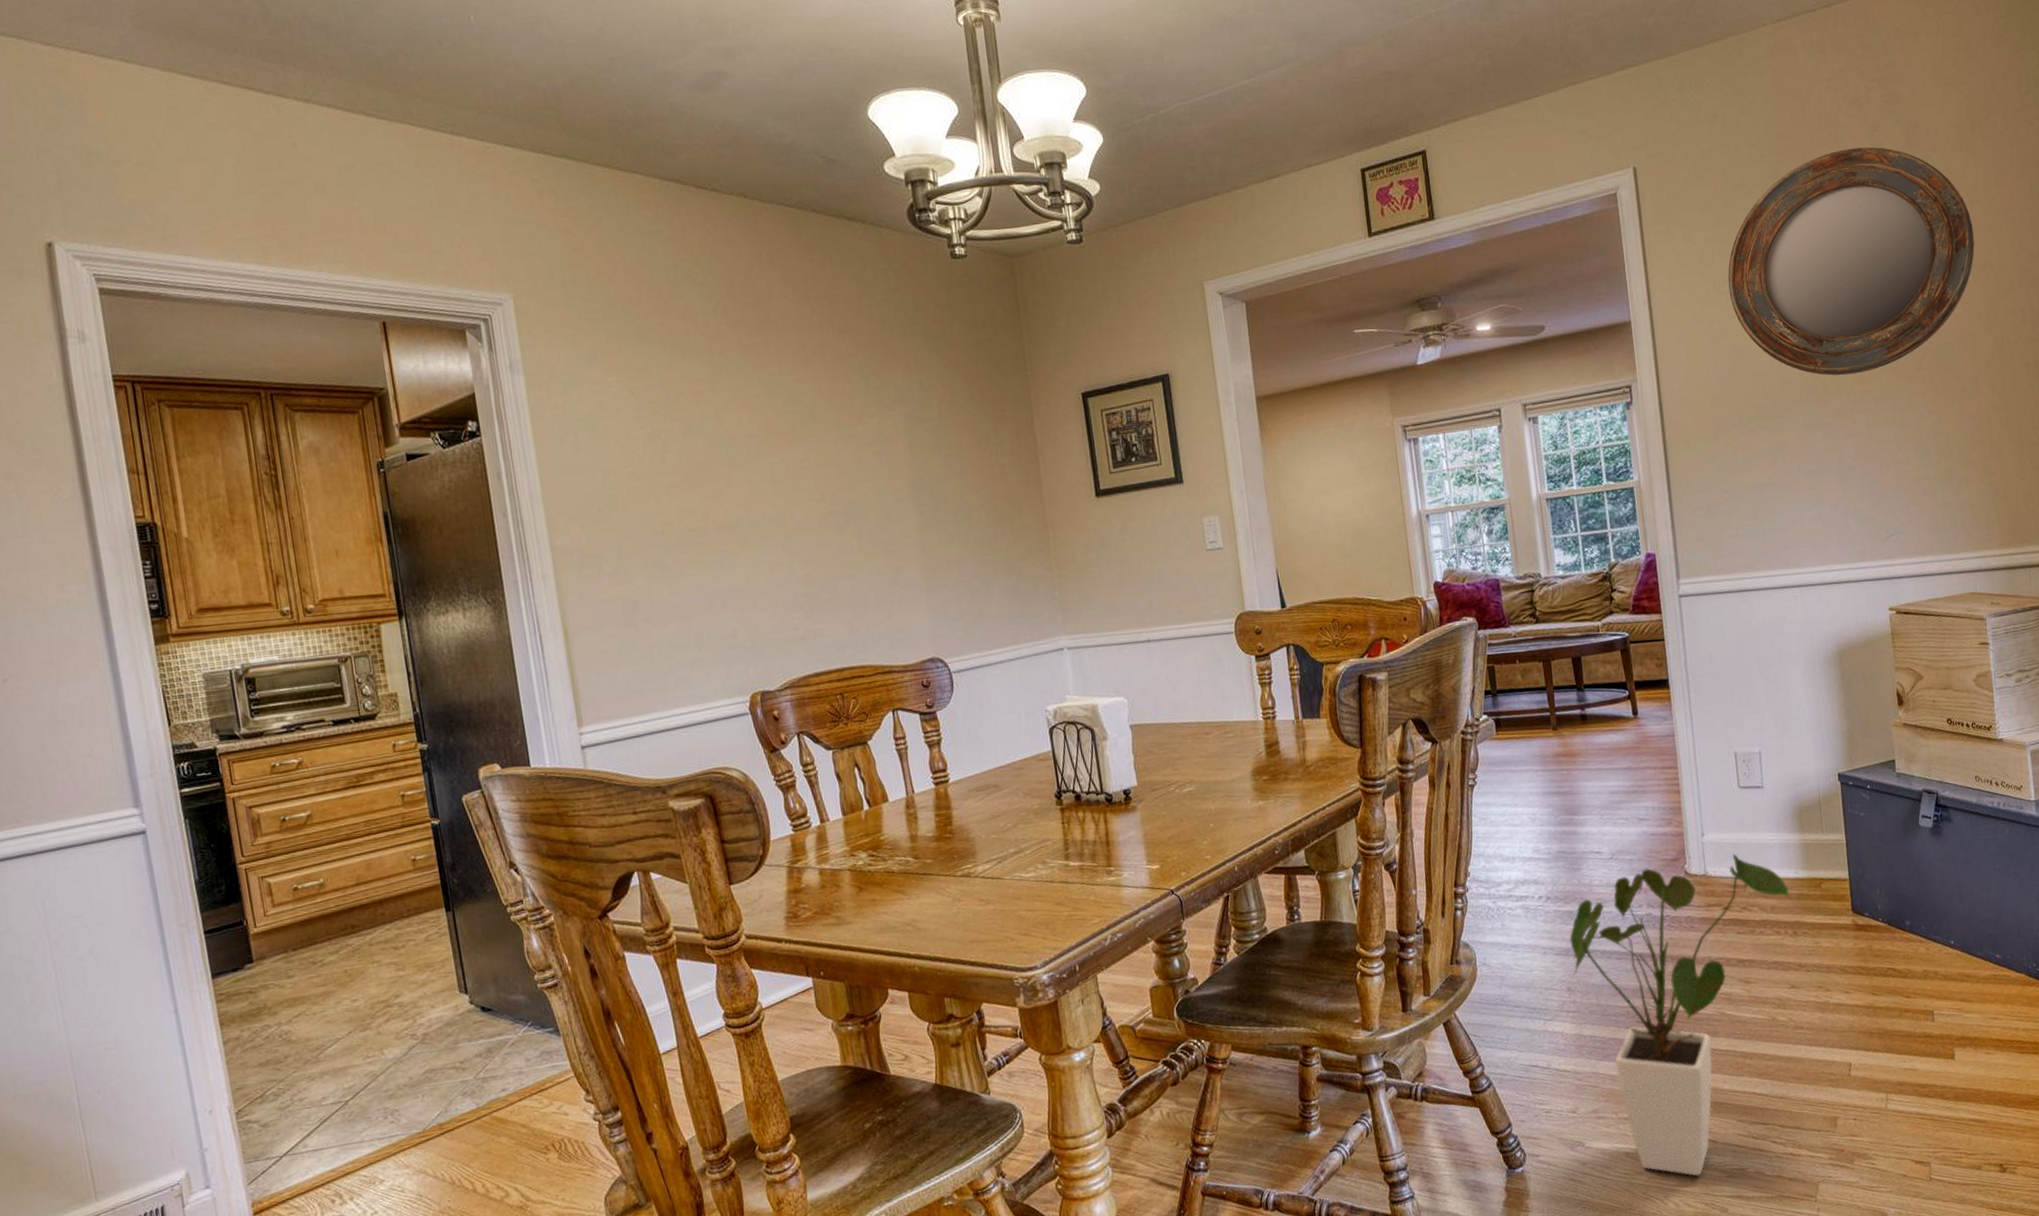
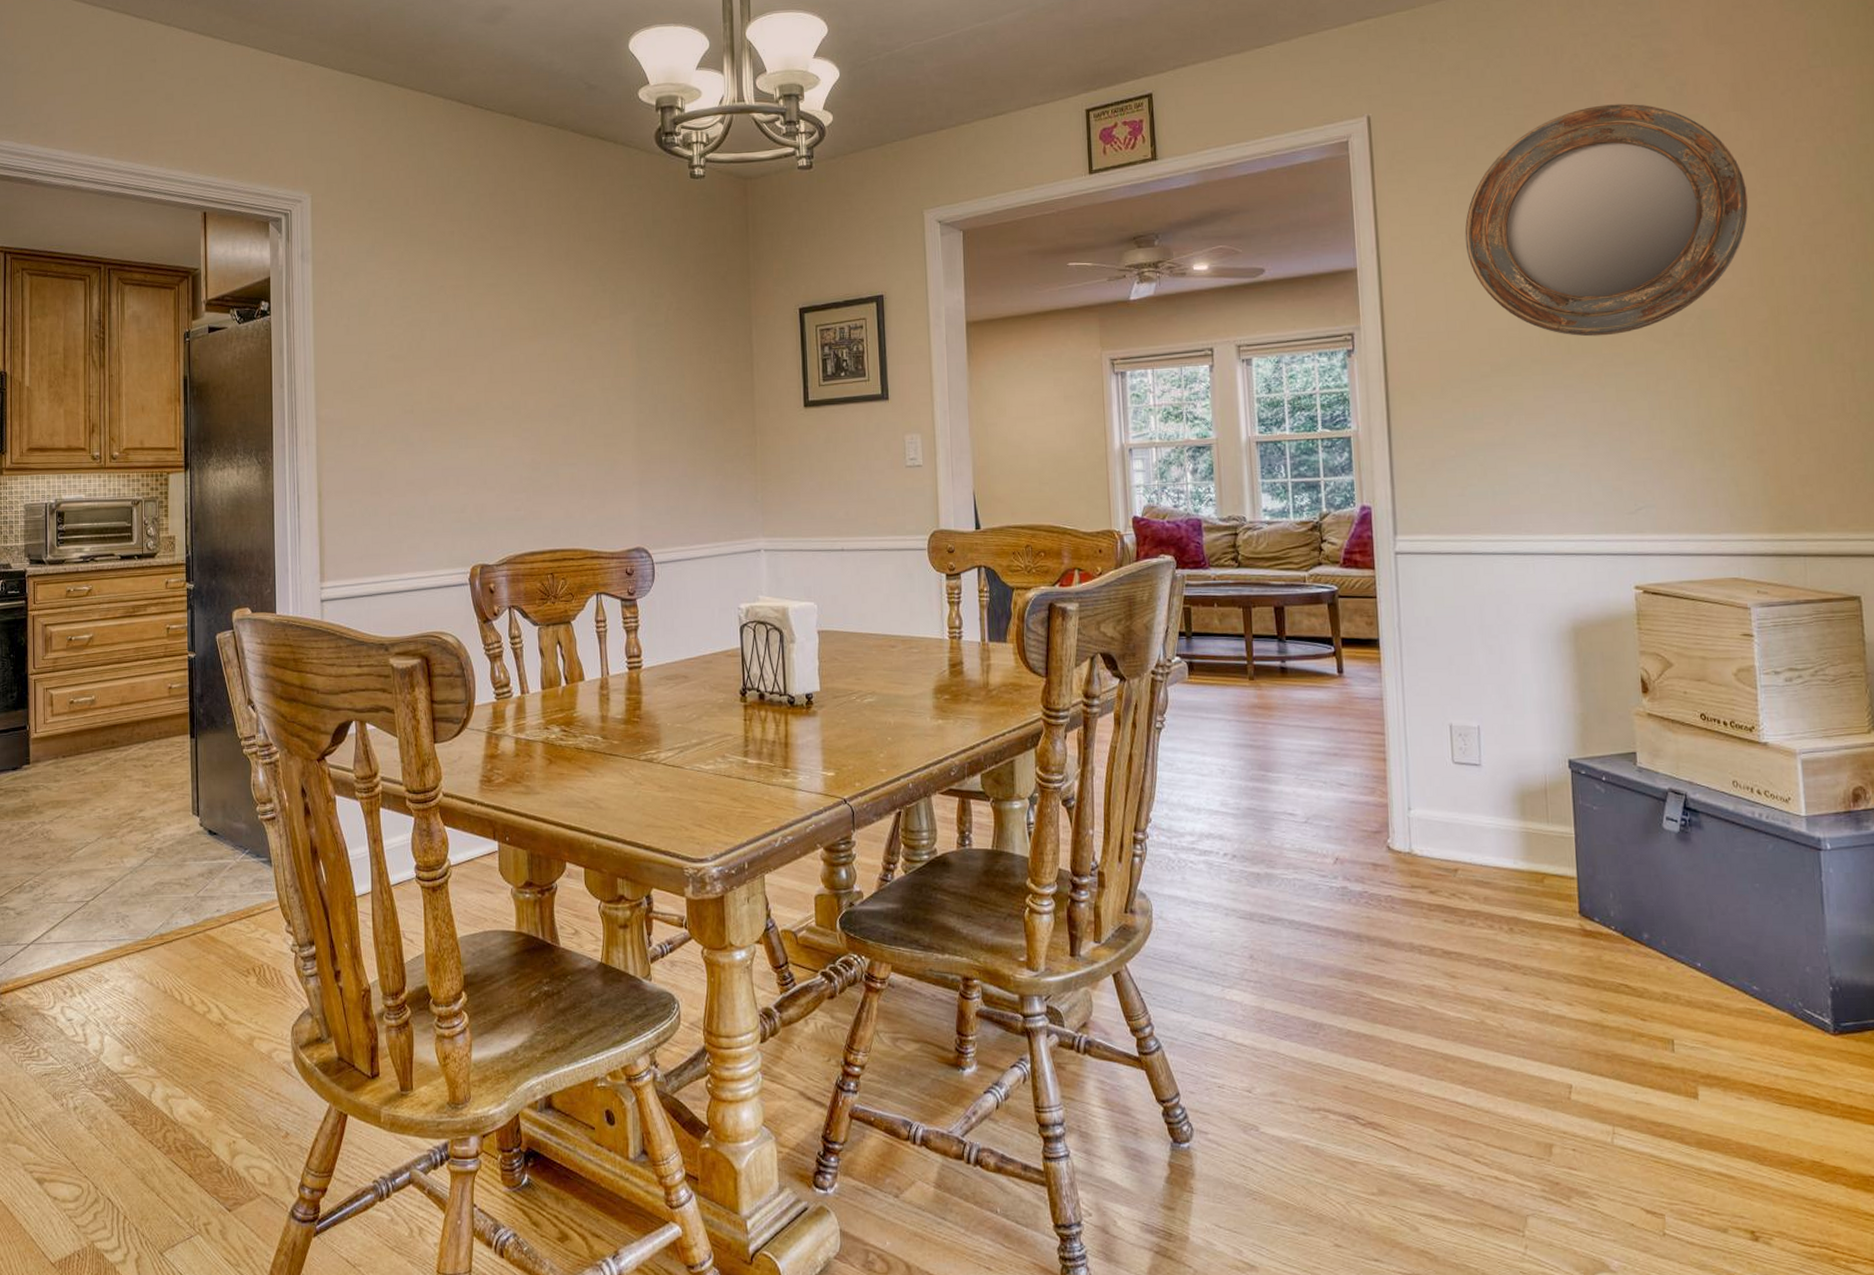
house plant: present [1569,854,1792,1177] -> none [1255,834,1509,1185]

